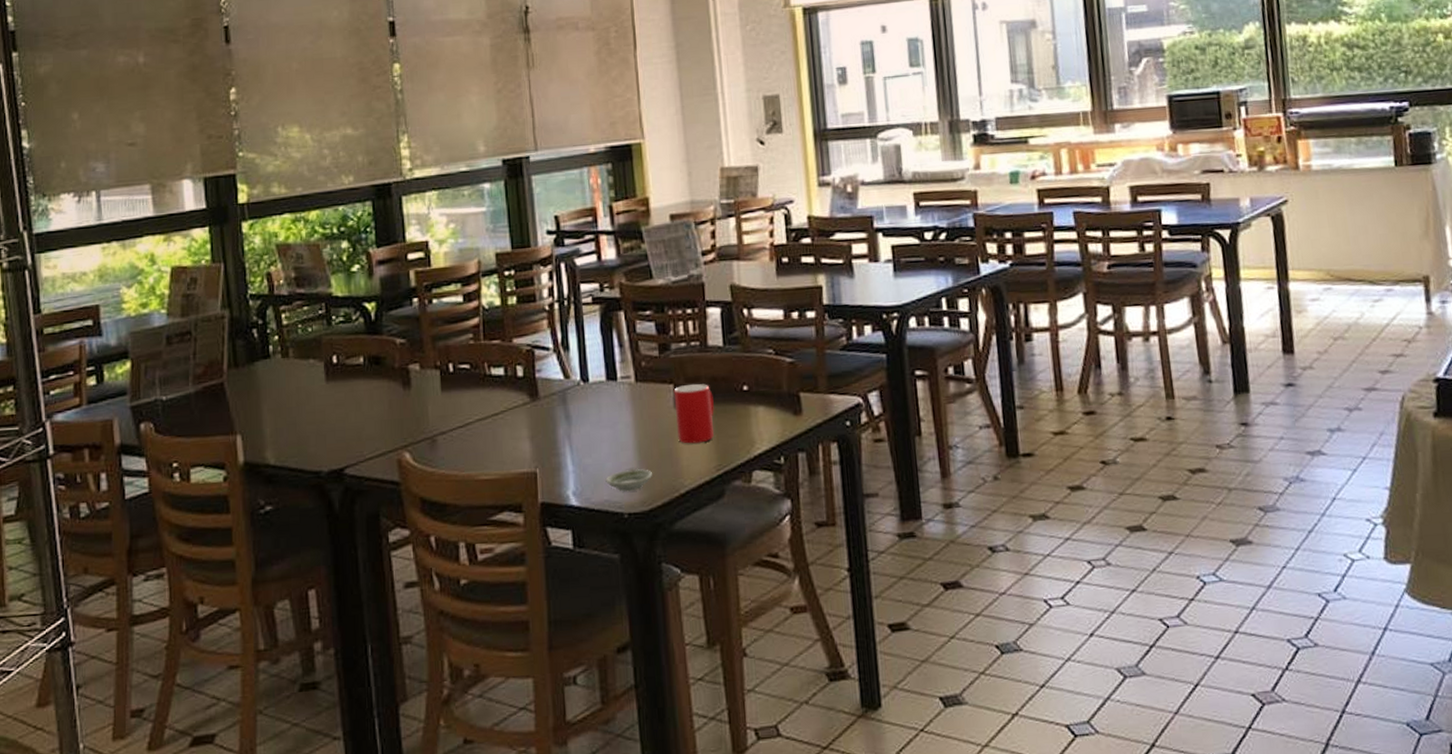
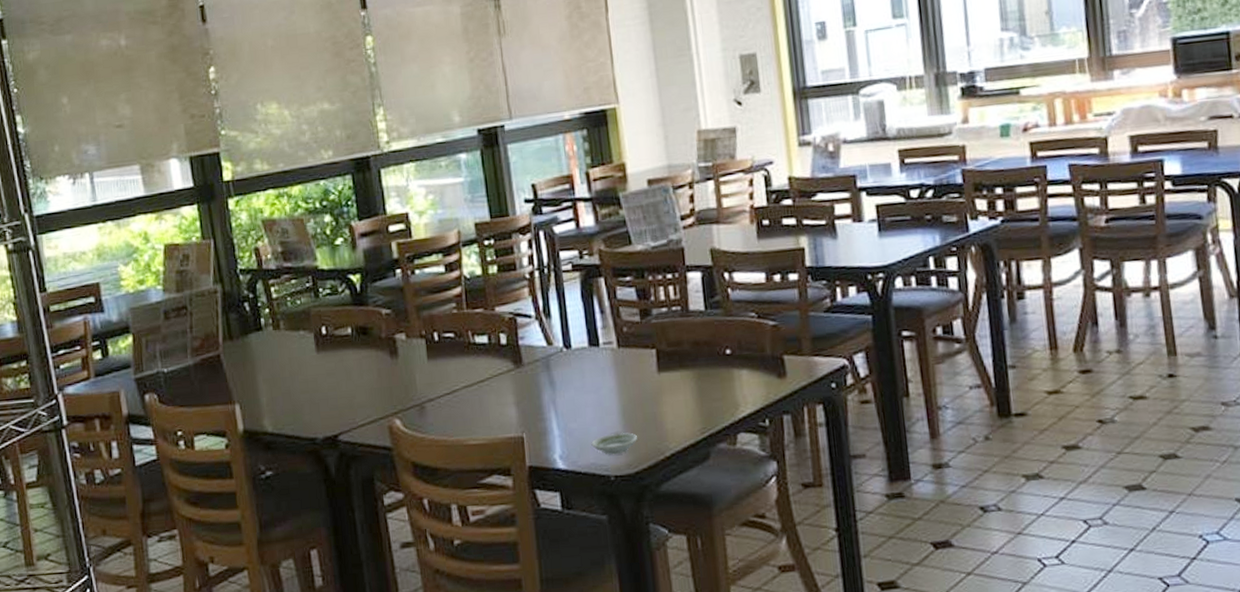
cup: present [673,383,714,444] -> none [656,348,698,408]

